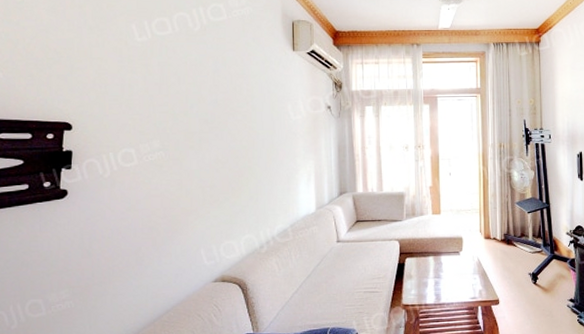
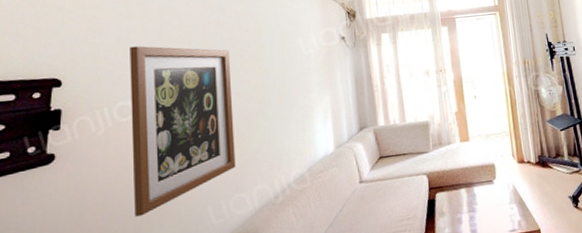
wall art: none [132,98,226,252] -> present [130,46,236,217]

